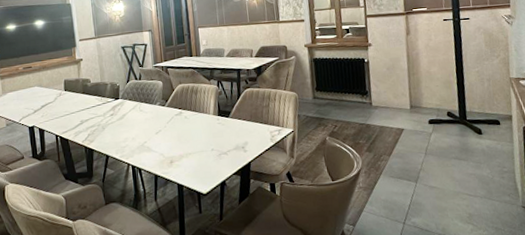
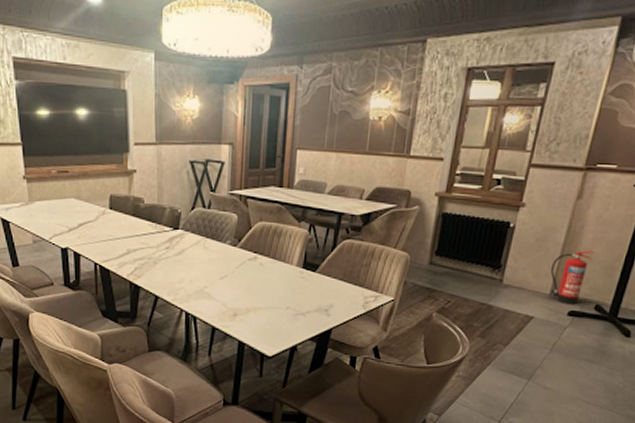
fire extinguisher: none [404,71,433,115] -> present [550,250,594,305]

